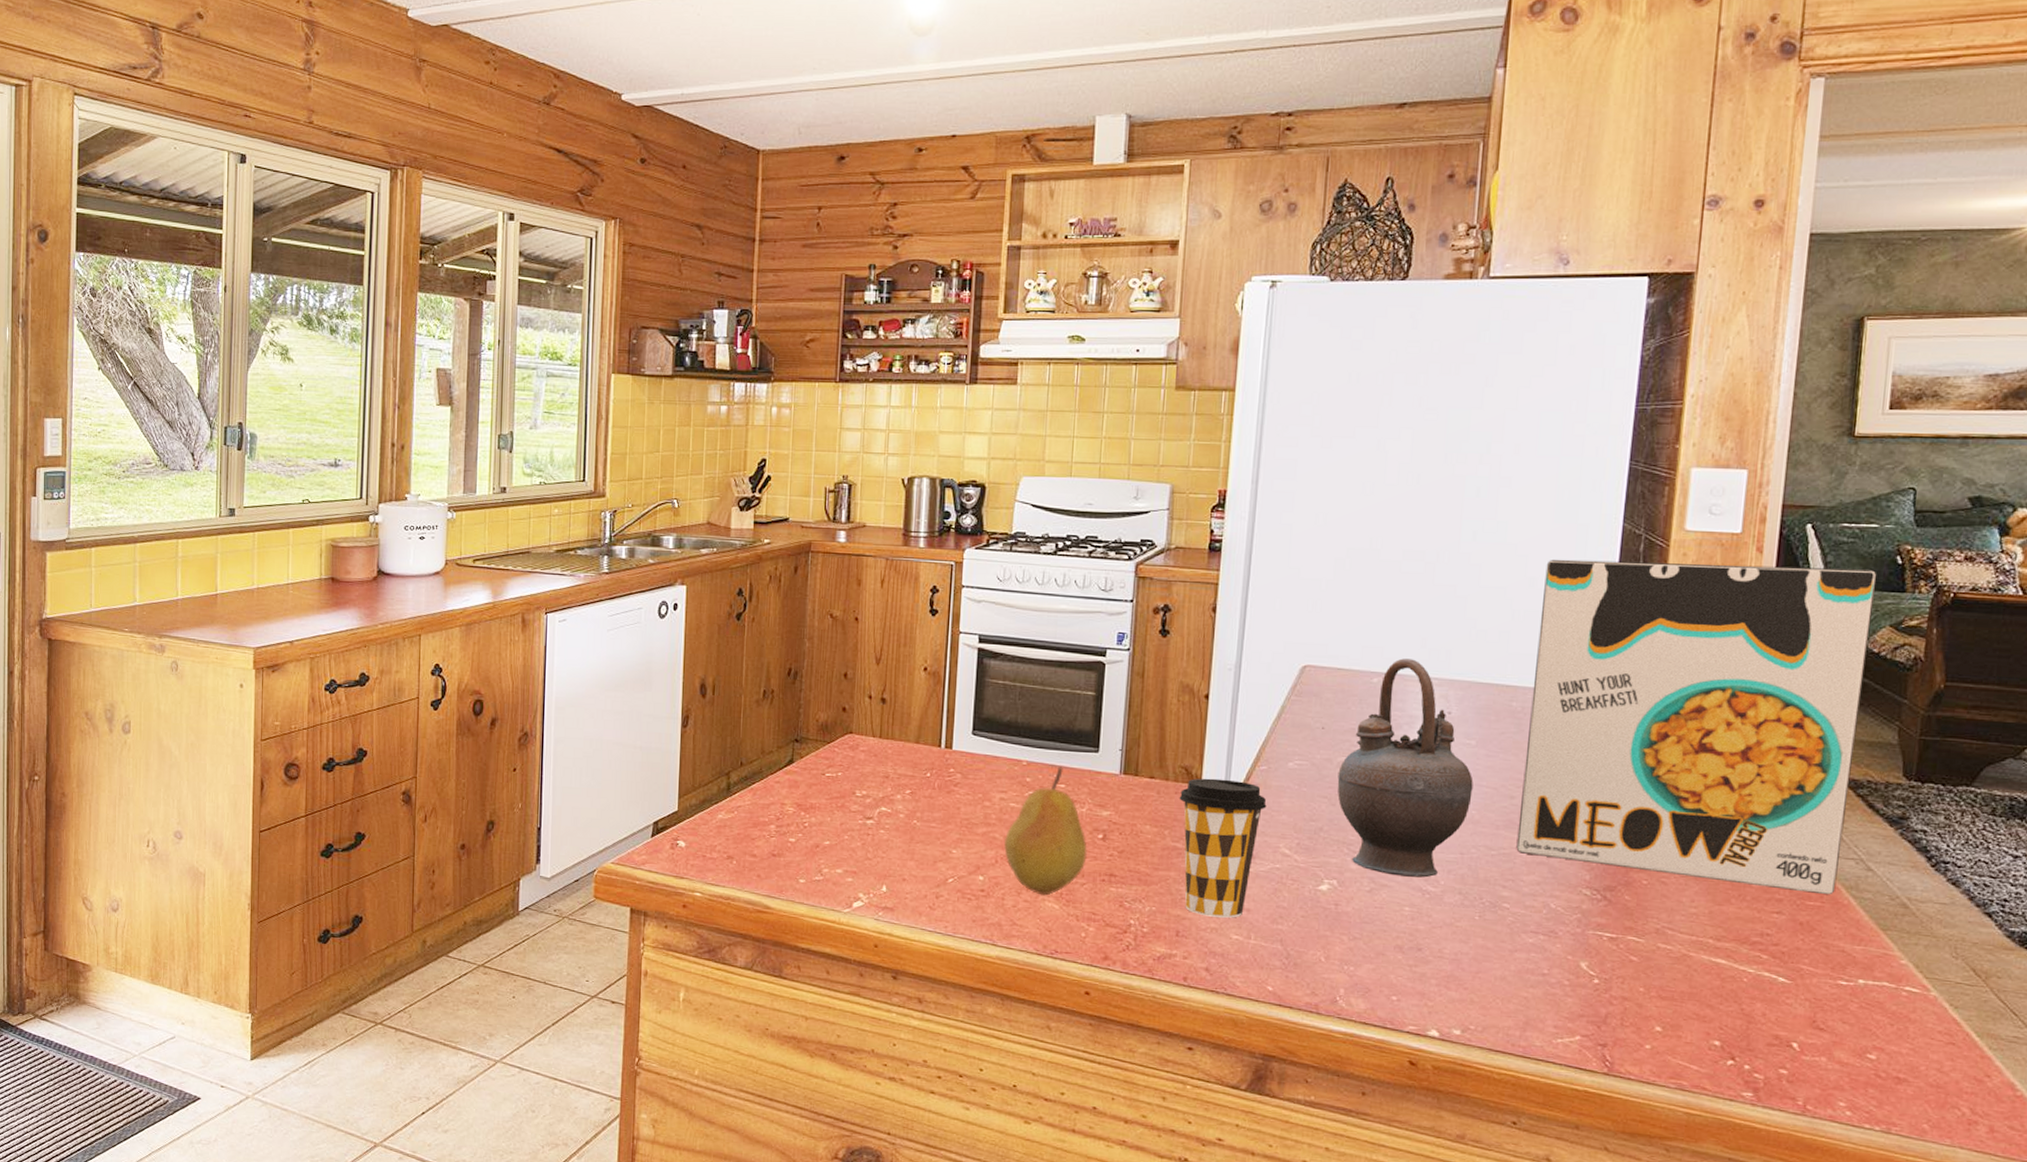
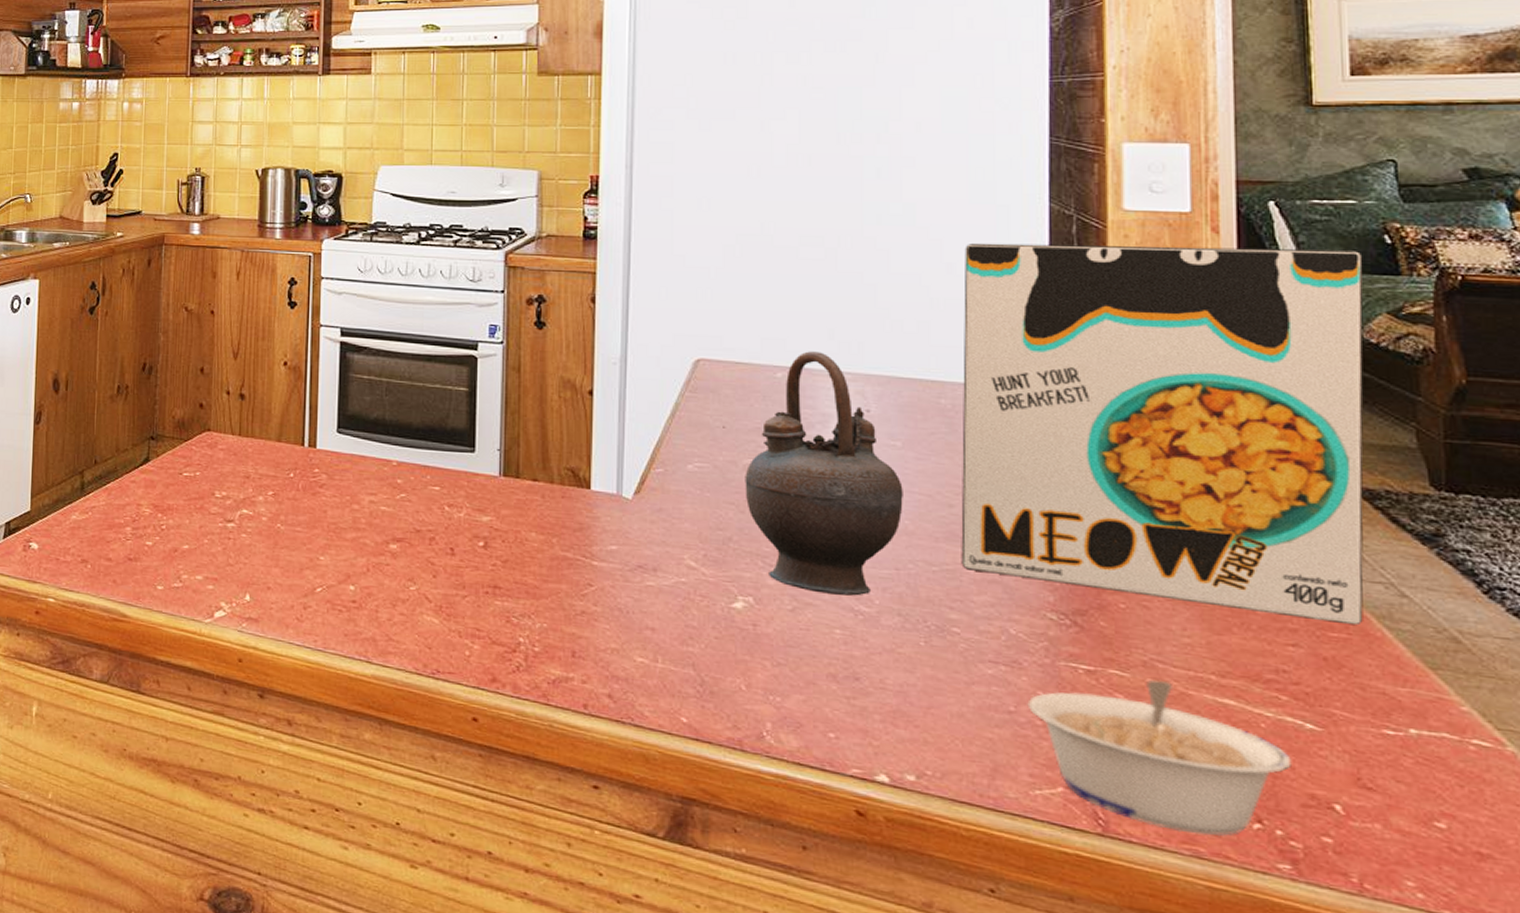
fruit: present [1004,766,1087,896] -> none [376,467,467,609]
coffee cup: present [1179,778,1267,918] -> none [566,481,666,638]
legume: none [1558,944,1764,1072] -> present [1027,679,1292,837]

